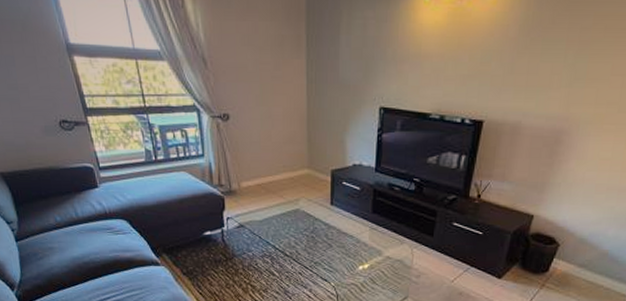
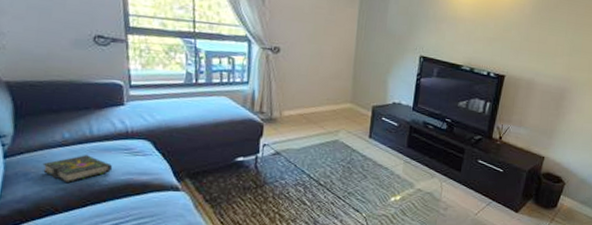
book: none [46,235,101,262] -> present [42,154,113,184]

